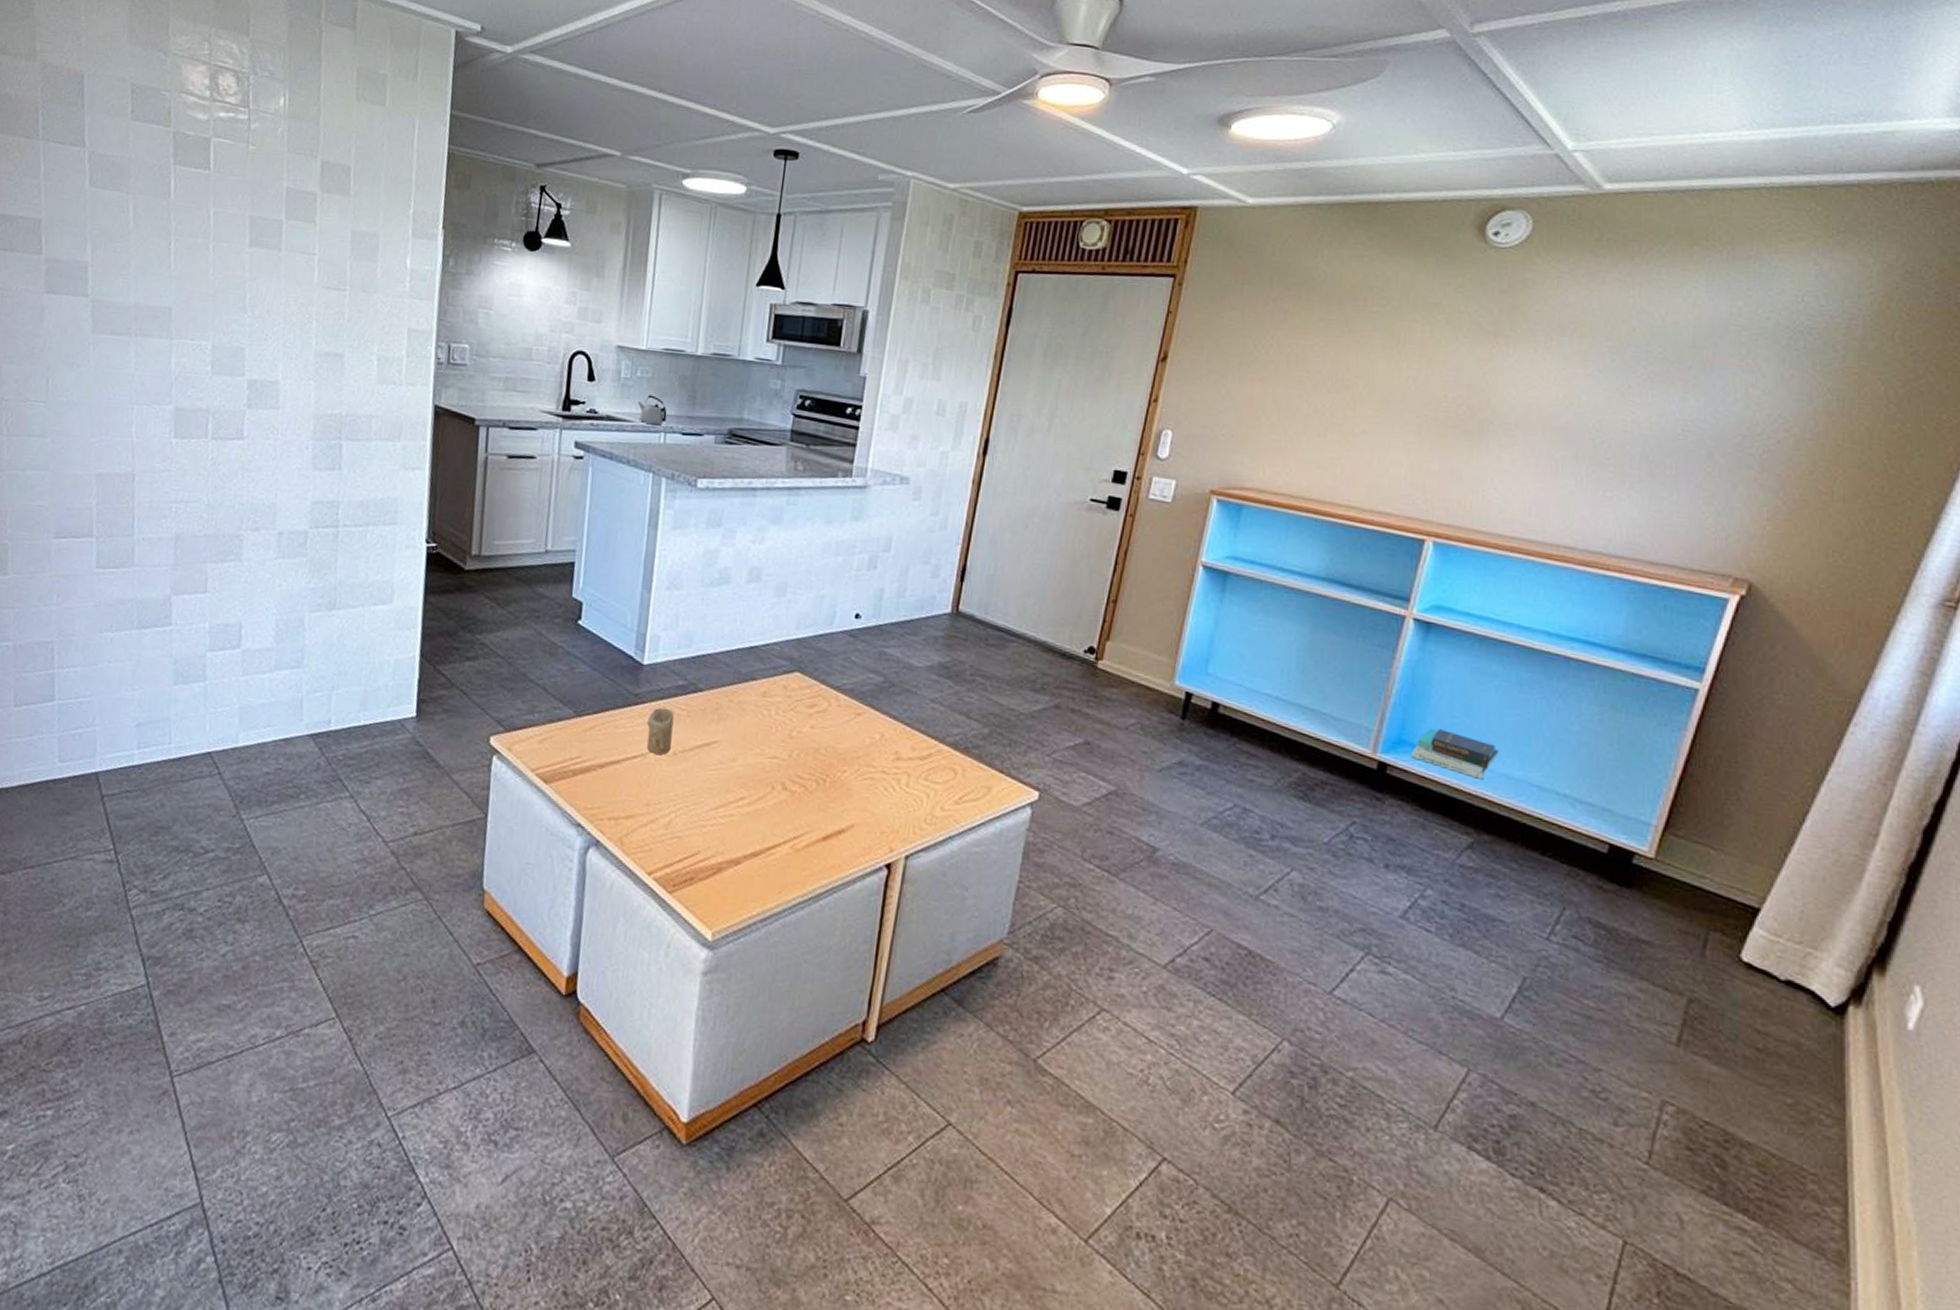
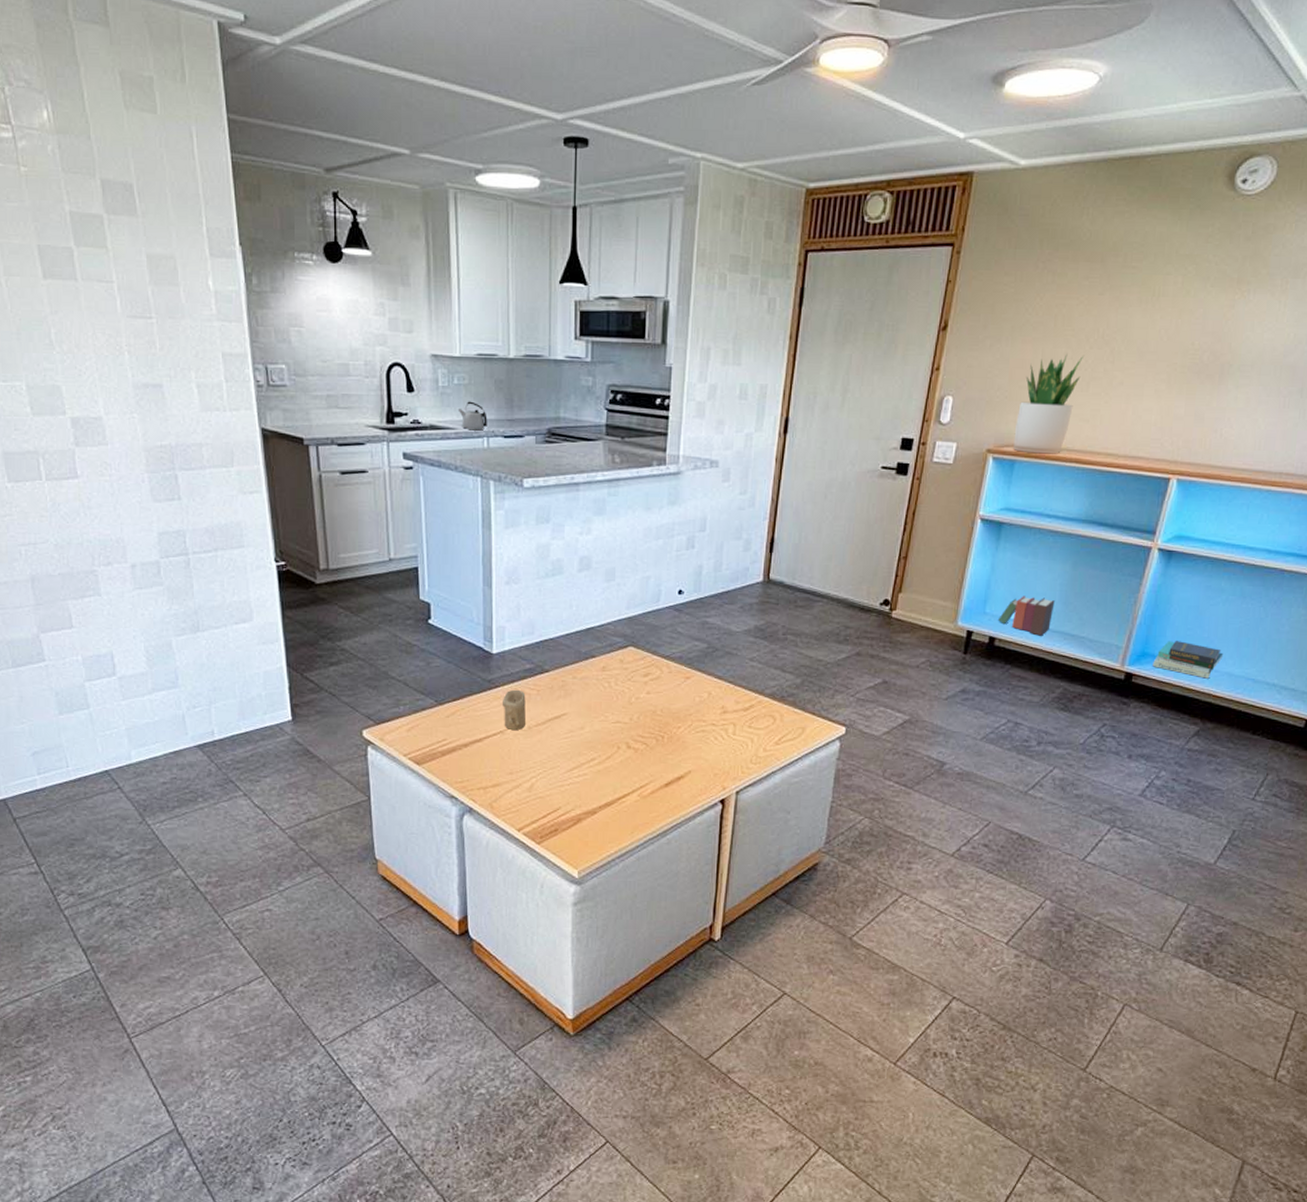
books: none [1222,658,1291,707] -> present [997,596,1055,636]
planter: none [1240,396,1320,502] -> present [1013,354,1083,454]

